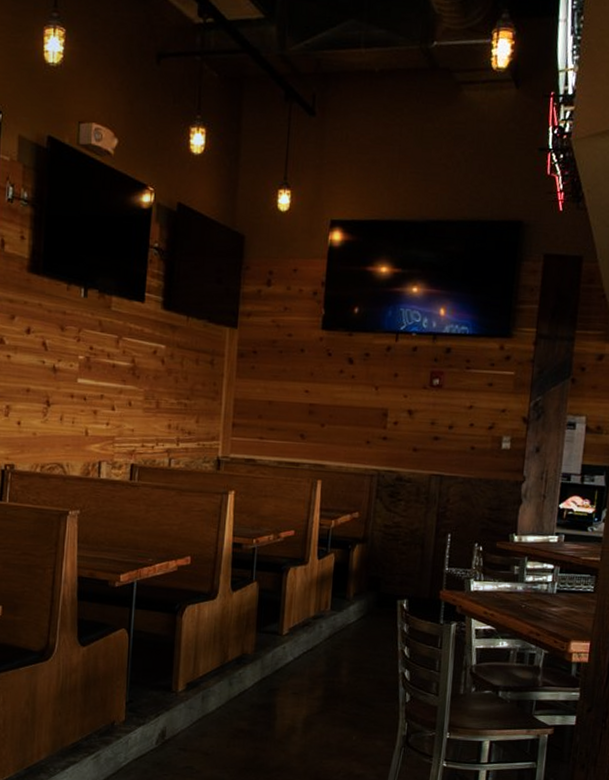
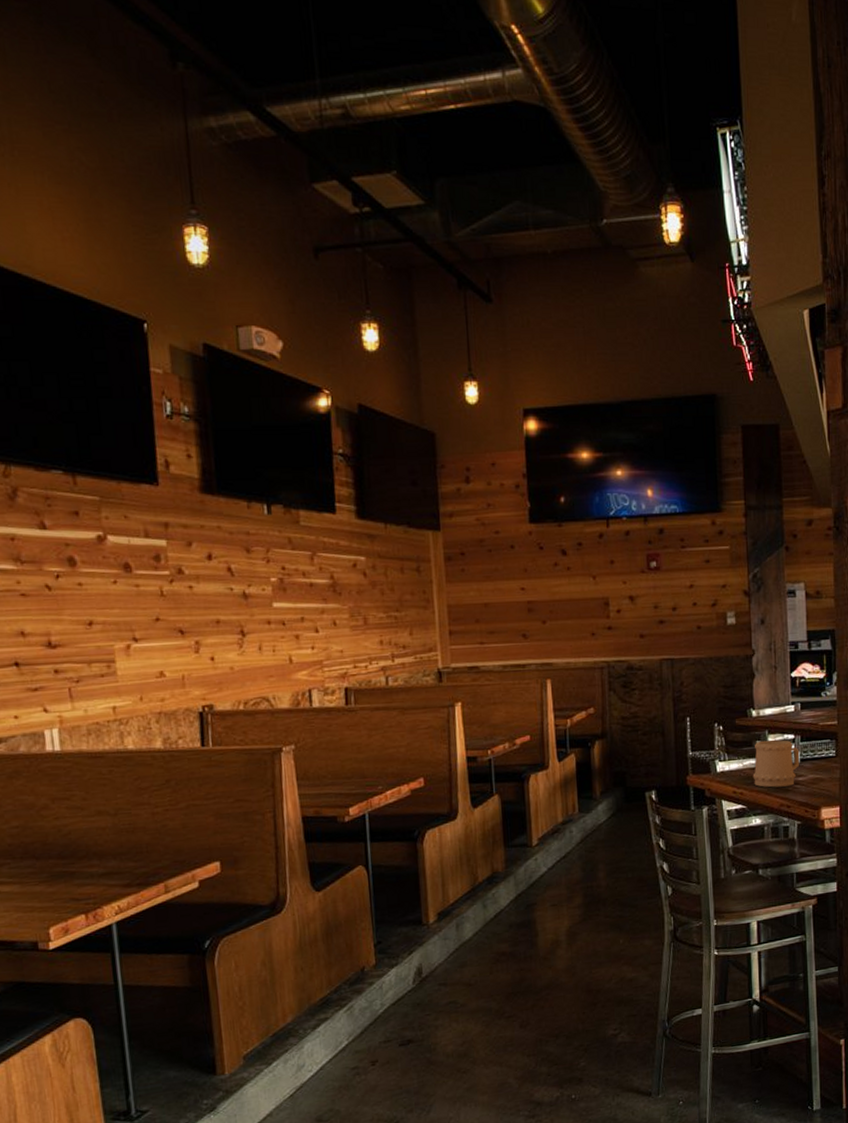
beer mug: none [505,566,557,615] -> present [752,740,800,788]

